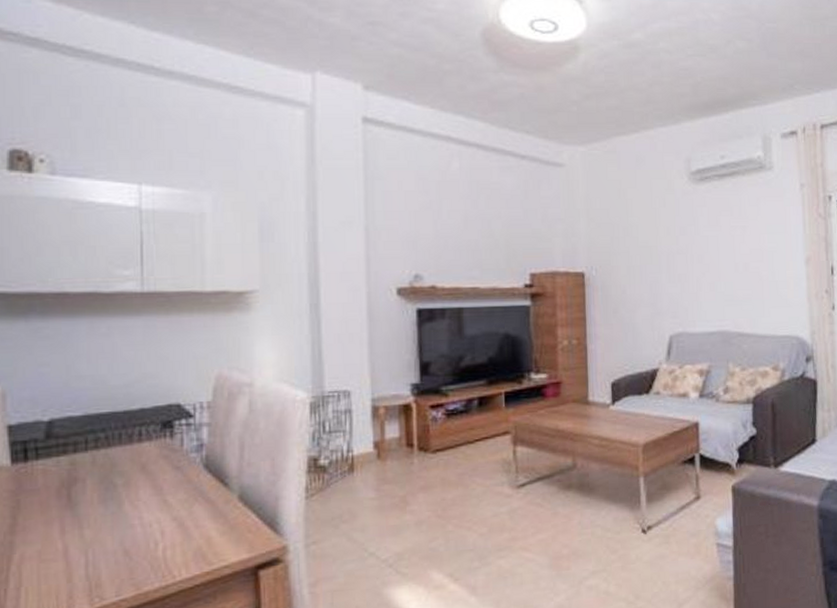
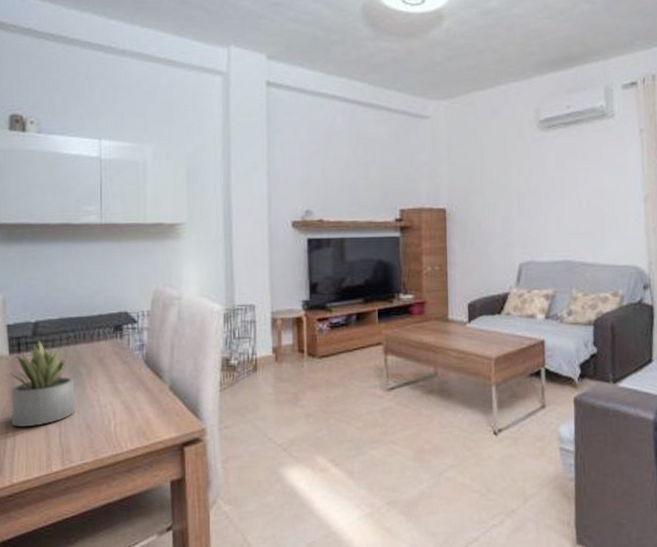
succulent plant: none [12,444,108,558] -> present [10,340,75,426]

